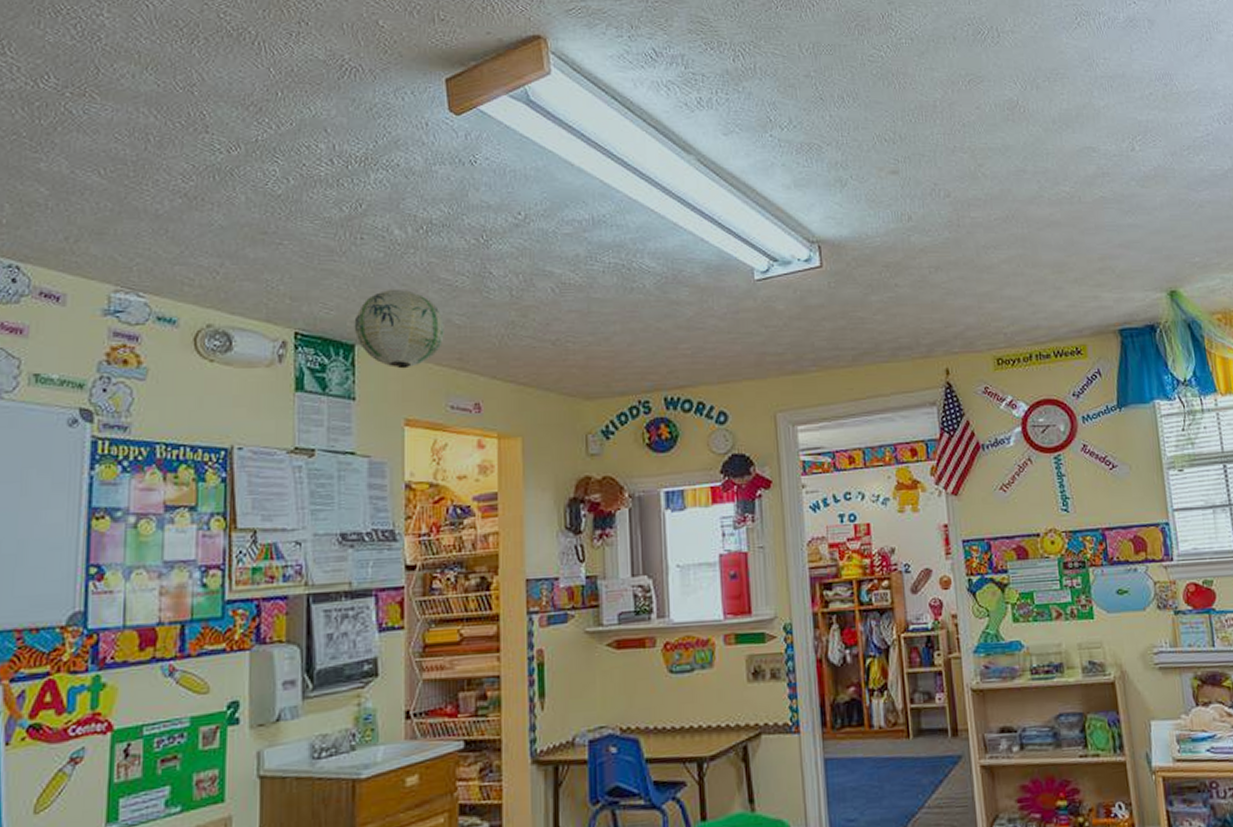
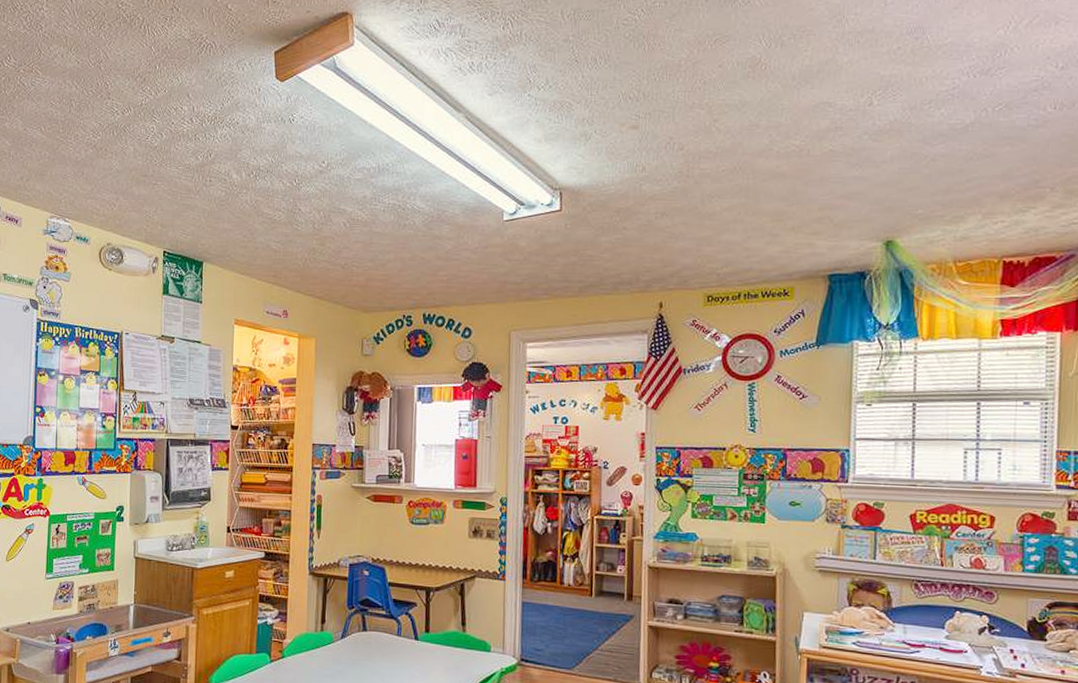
paper lantern: present [354,289,444,369] -> none [203,220,265,282]

